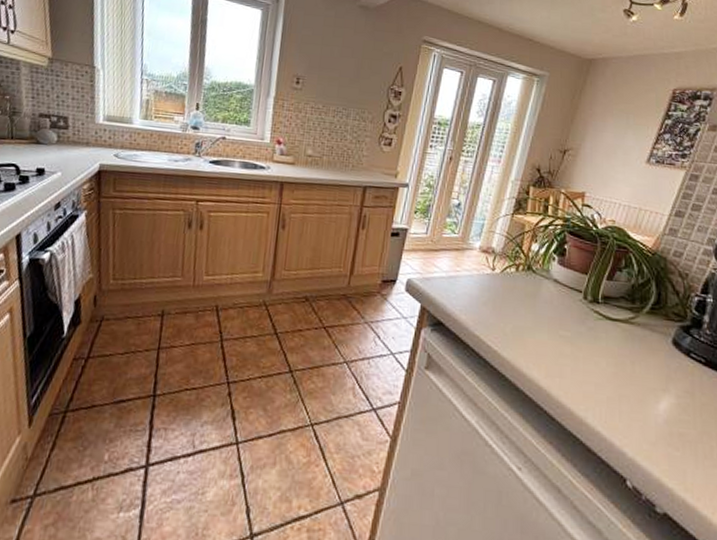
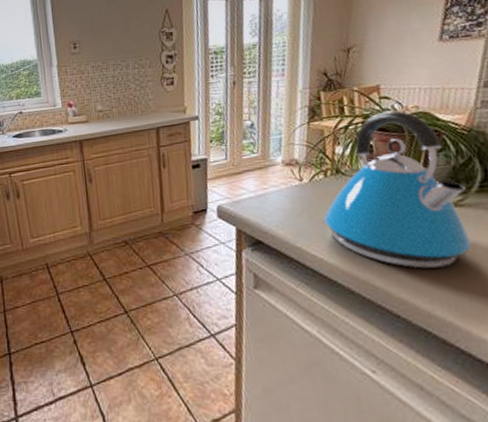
kettle: none [507,219,638,379] -> present [324,110,472,269]

